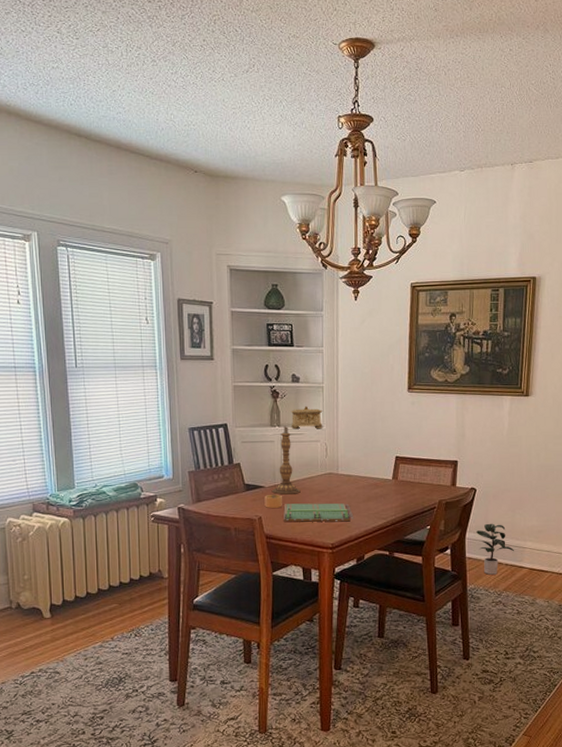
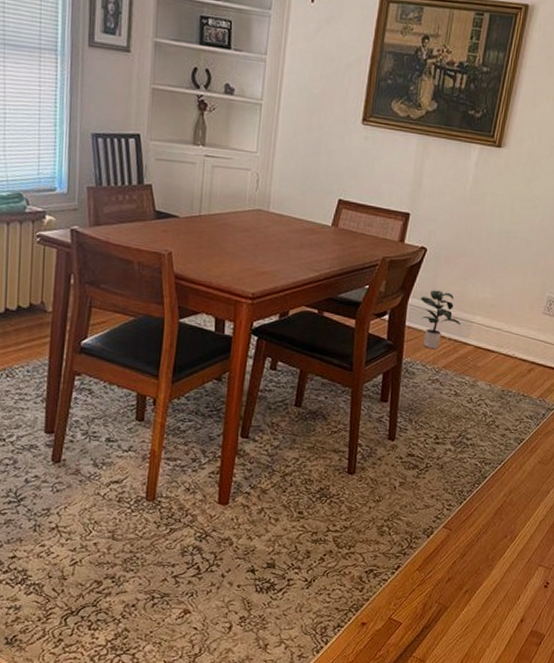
placemat: present [264,495,354,522] -> none [177,227,282,270]
candlestick: present [271,425,301,495] -> none [186,145,222,230]
decorative box: present [291,406,323,429] -> none [219,125,258,156]

